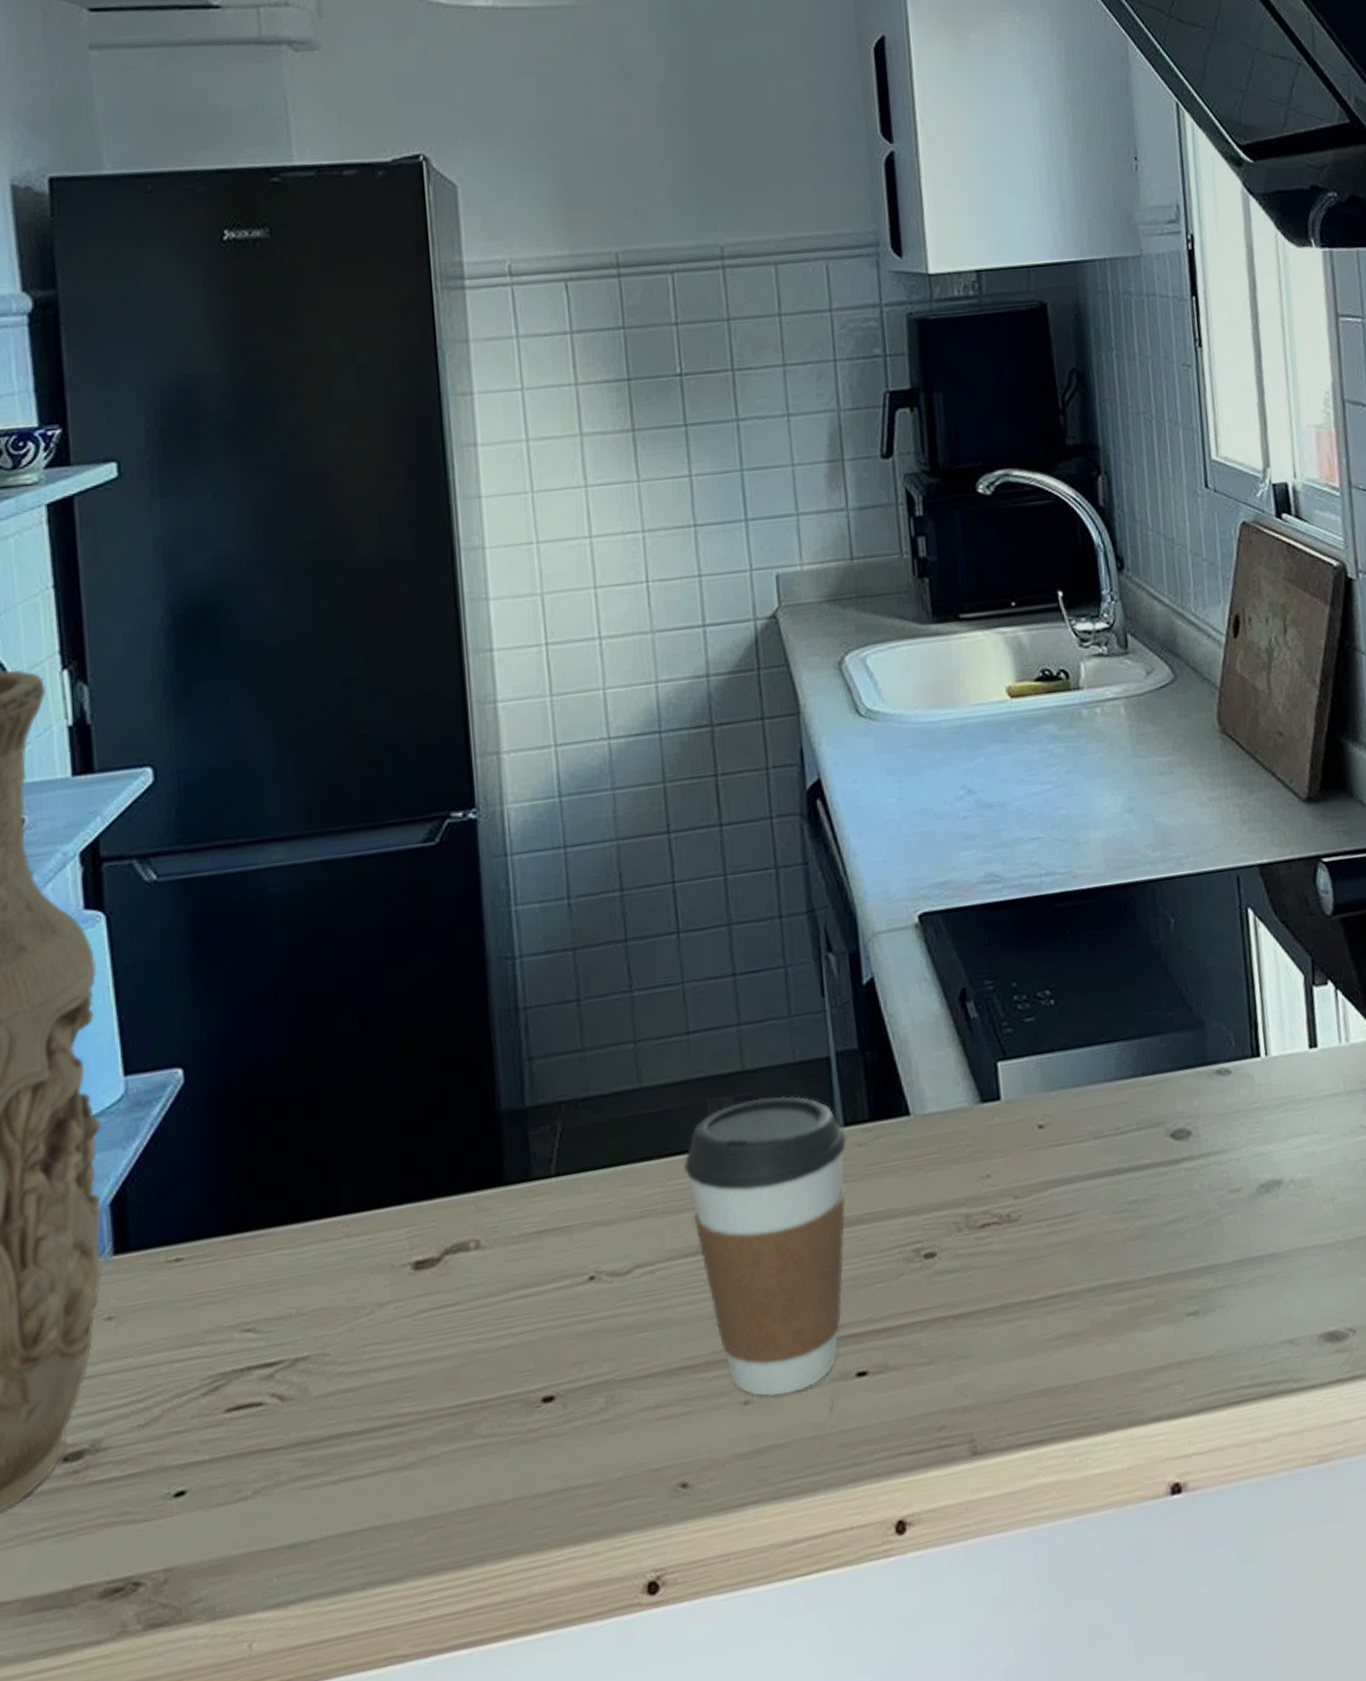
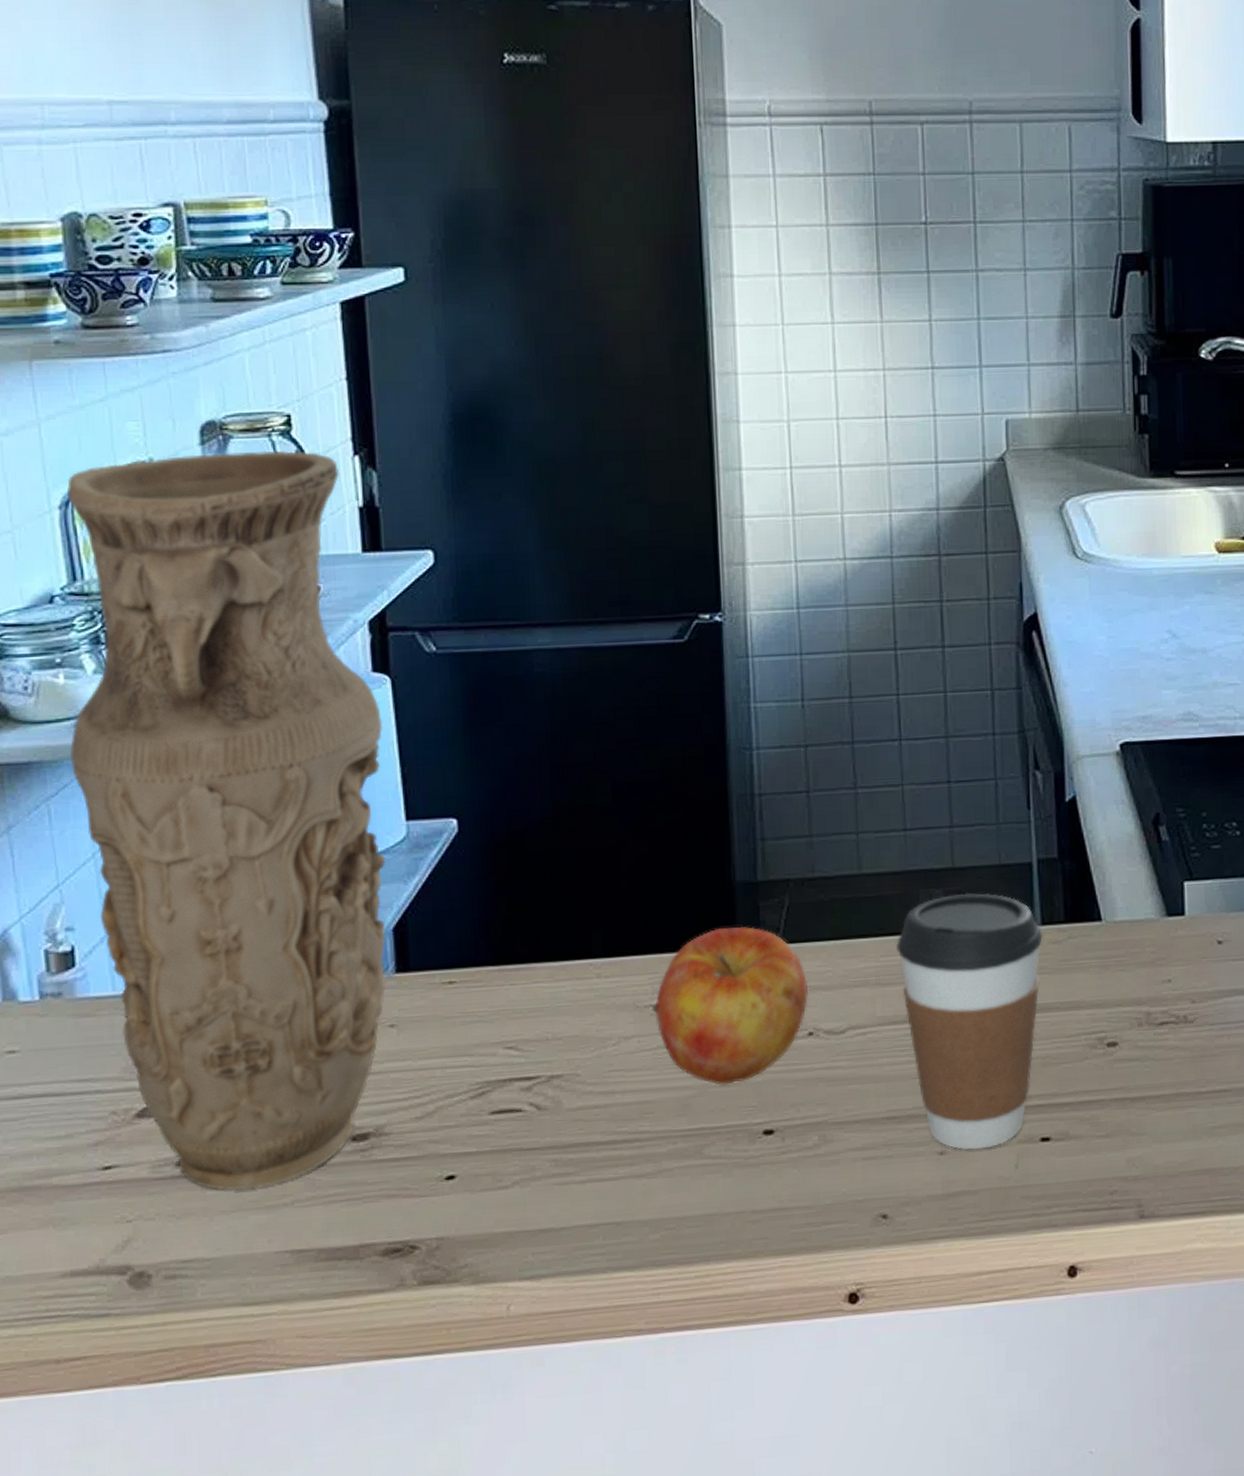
apple: none [414,1160,588,1349] -> present [655,926,809,1085]

